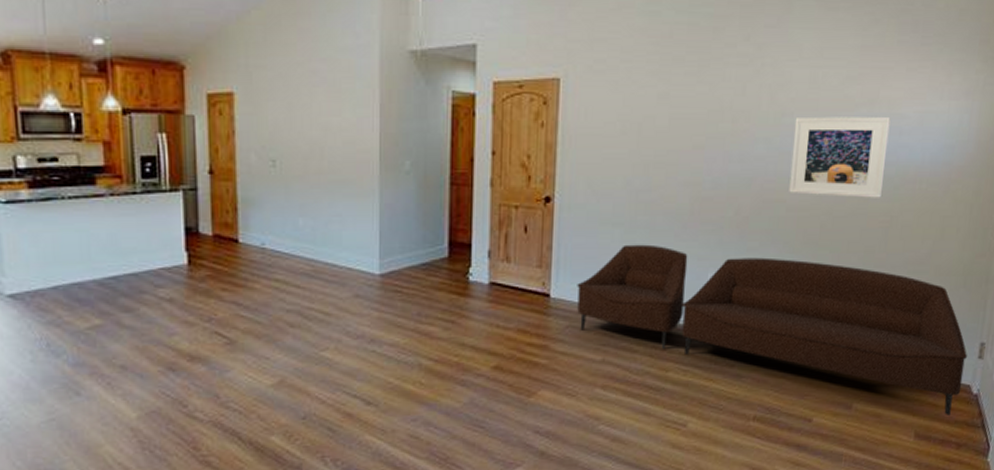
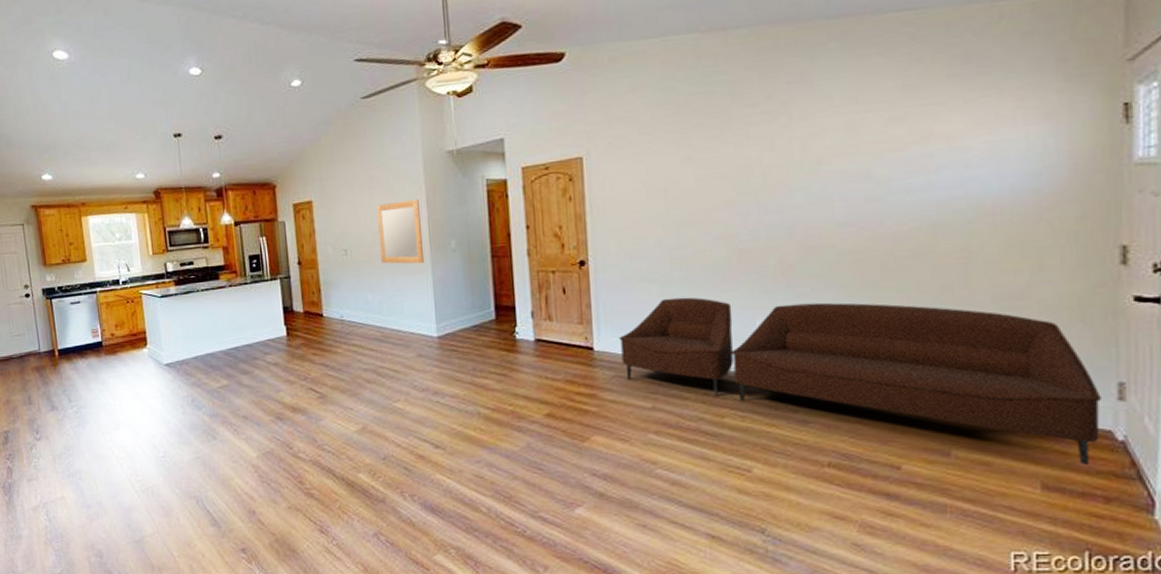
home mirror: none [316,105,372,186] -> present [375,199,425,264]
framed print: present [789,116,891,198] -> none [834,150,954,238]

